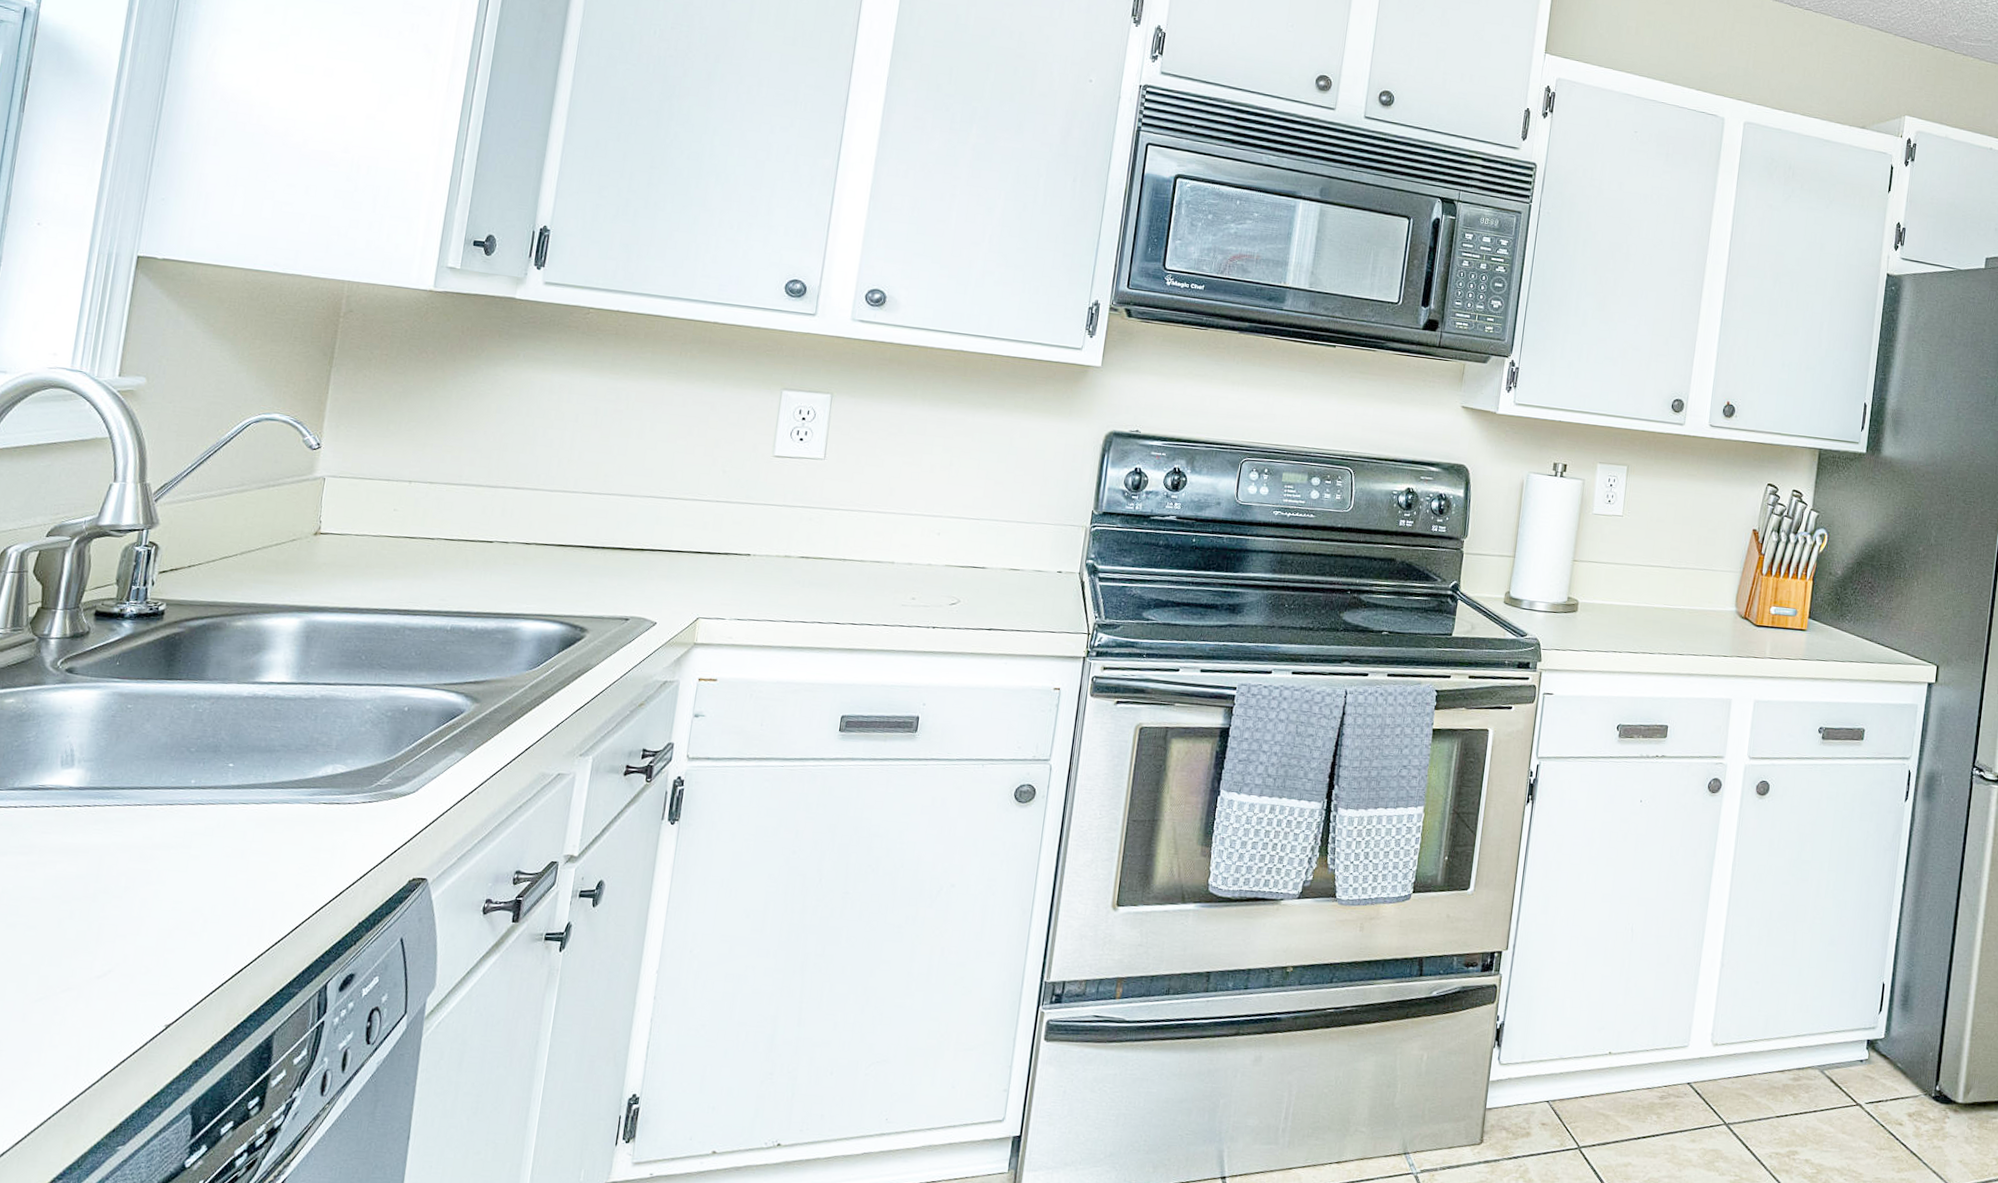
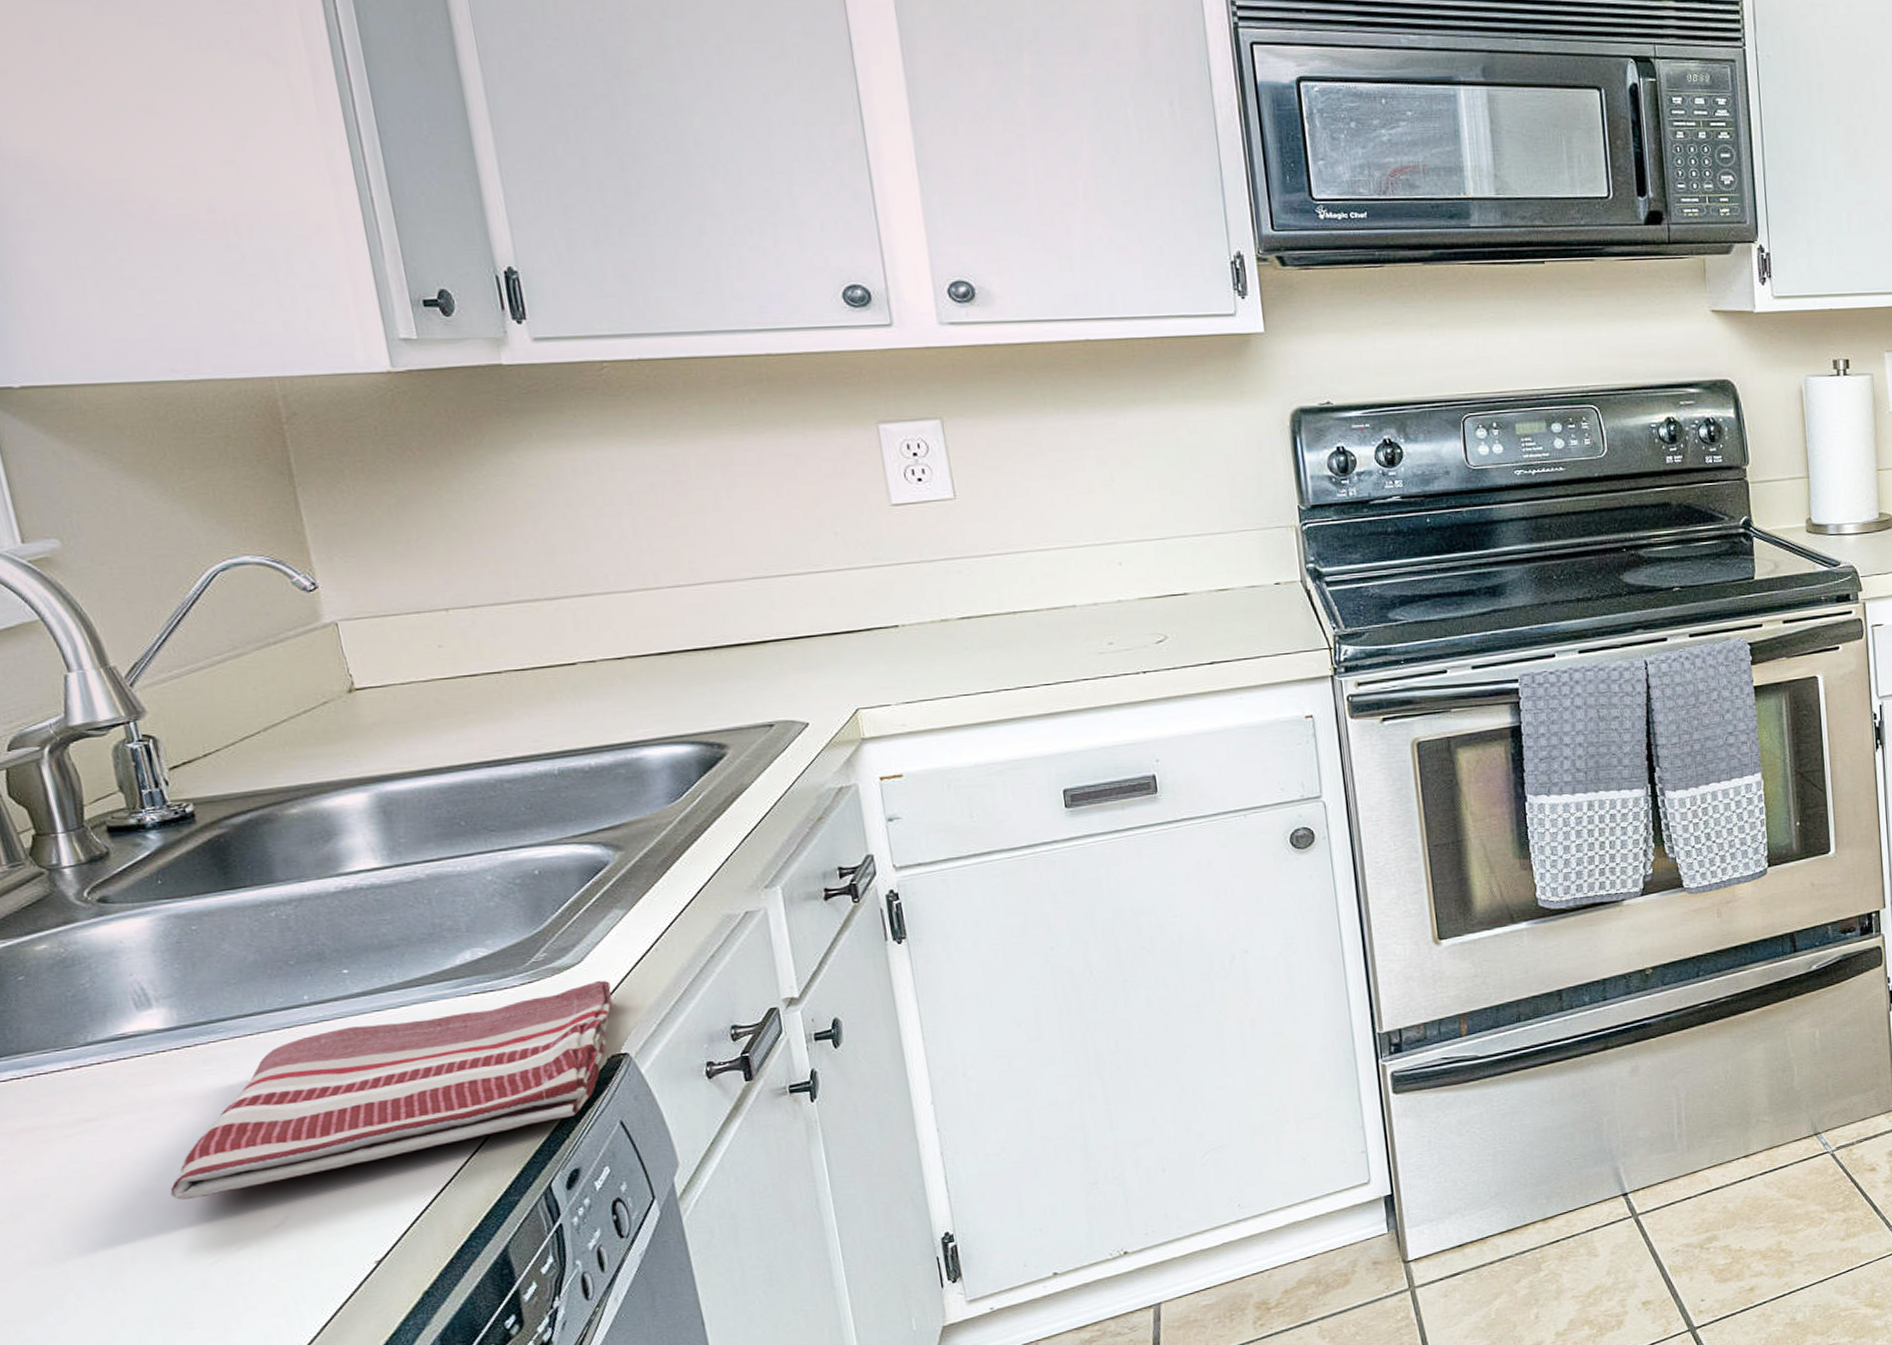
dish towel: none [28,810,432,940] -> present [170,980,613,1200]

